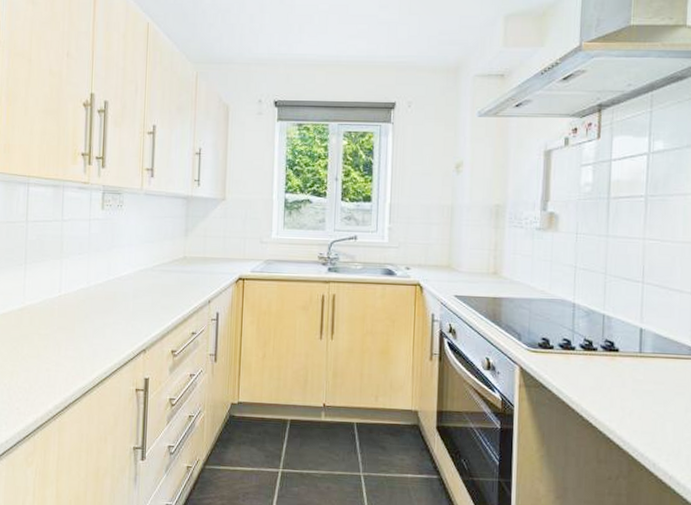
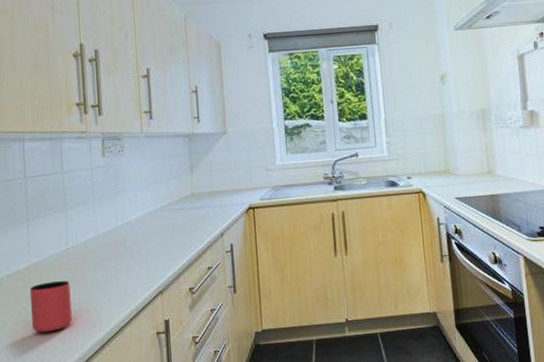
cup: none [20,325,59,373] -> present [29,281,72,333]

